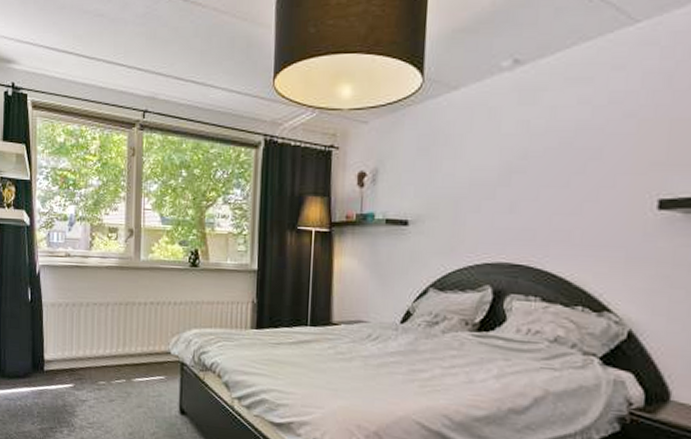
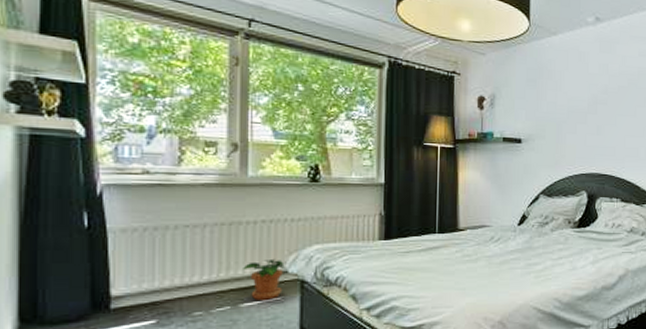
potted plant: none [135,339,168,378] -> present [243,258,285,300]

